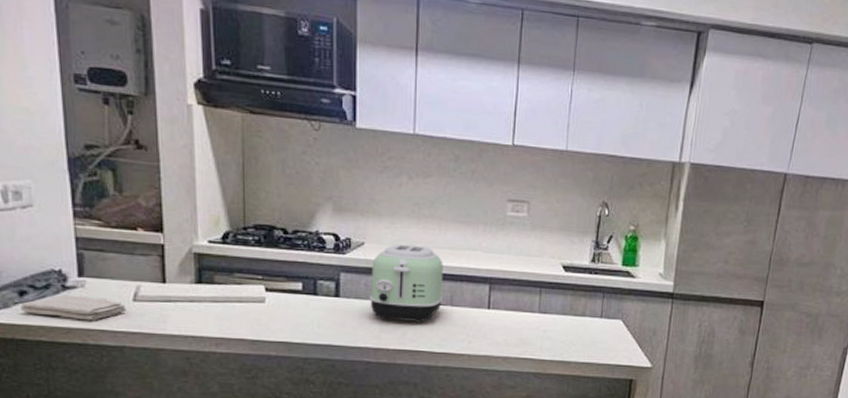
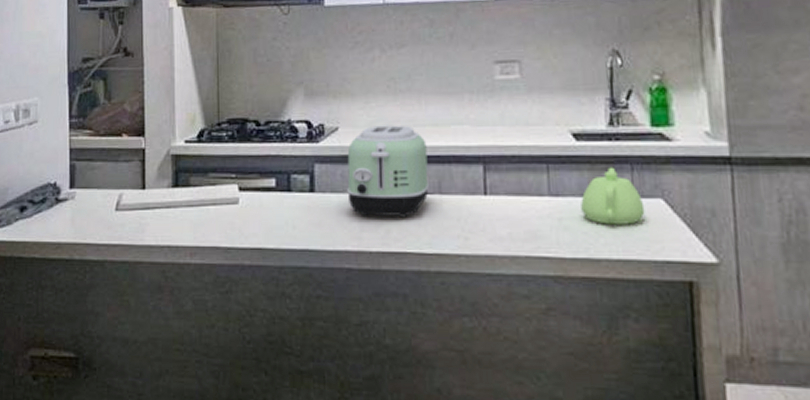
washcloth: present [20,294,126,321] -> none [20,208,109,234]
teapot: none [562,294,608,338] -> present [581,167,645,225]

